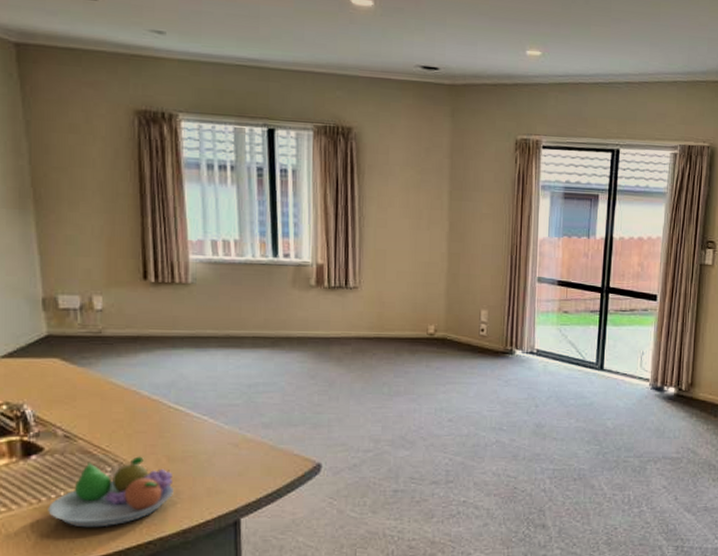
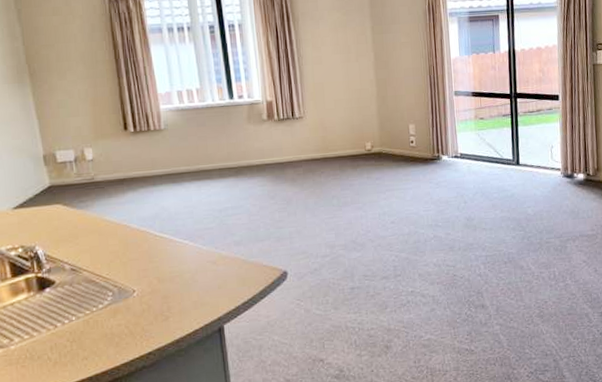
fruit bowl: present [48,456,174,528] -> none [63,280,166,346]

